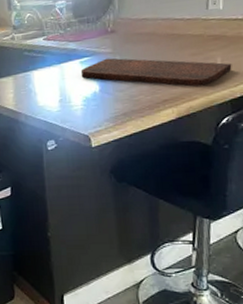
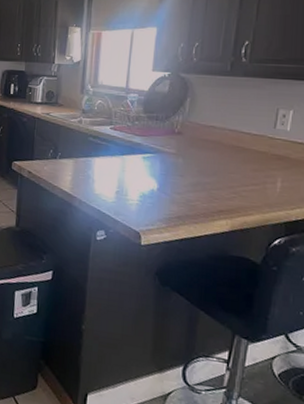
cutting board: present [80,58,232,87] -> none [141,158,291,203]

